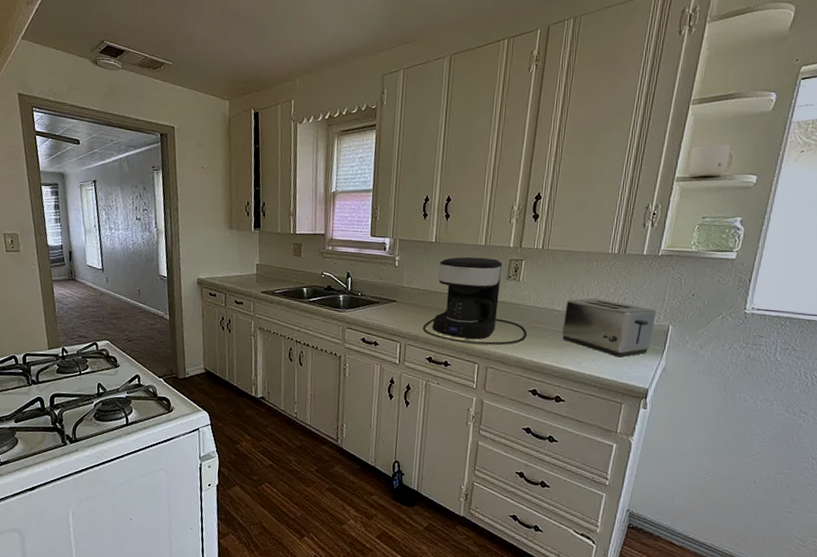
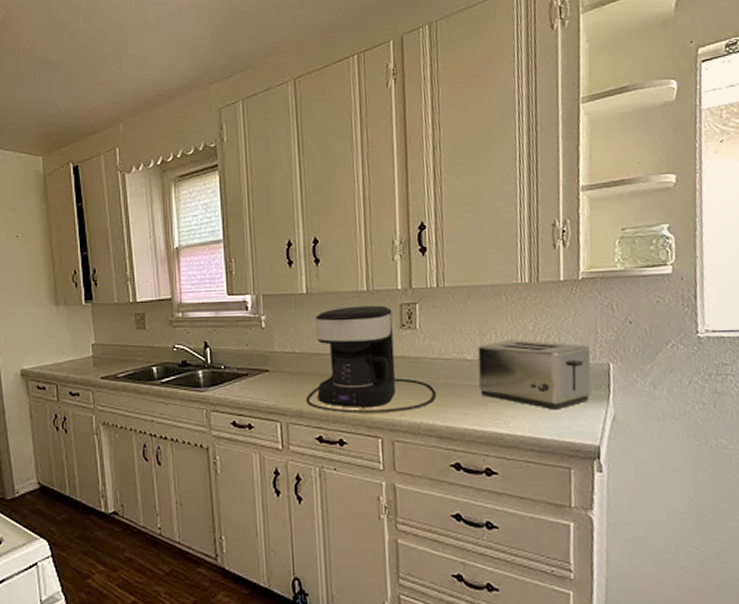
mug: present [688,143,735,180] -> none [591,142,646,186]

